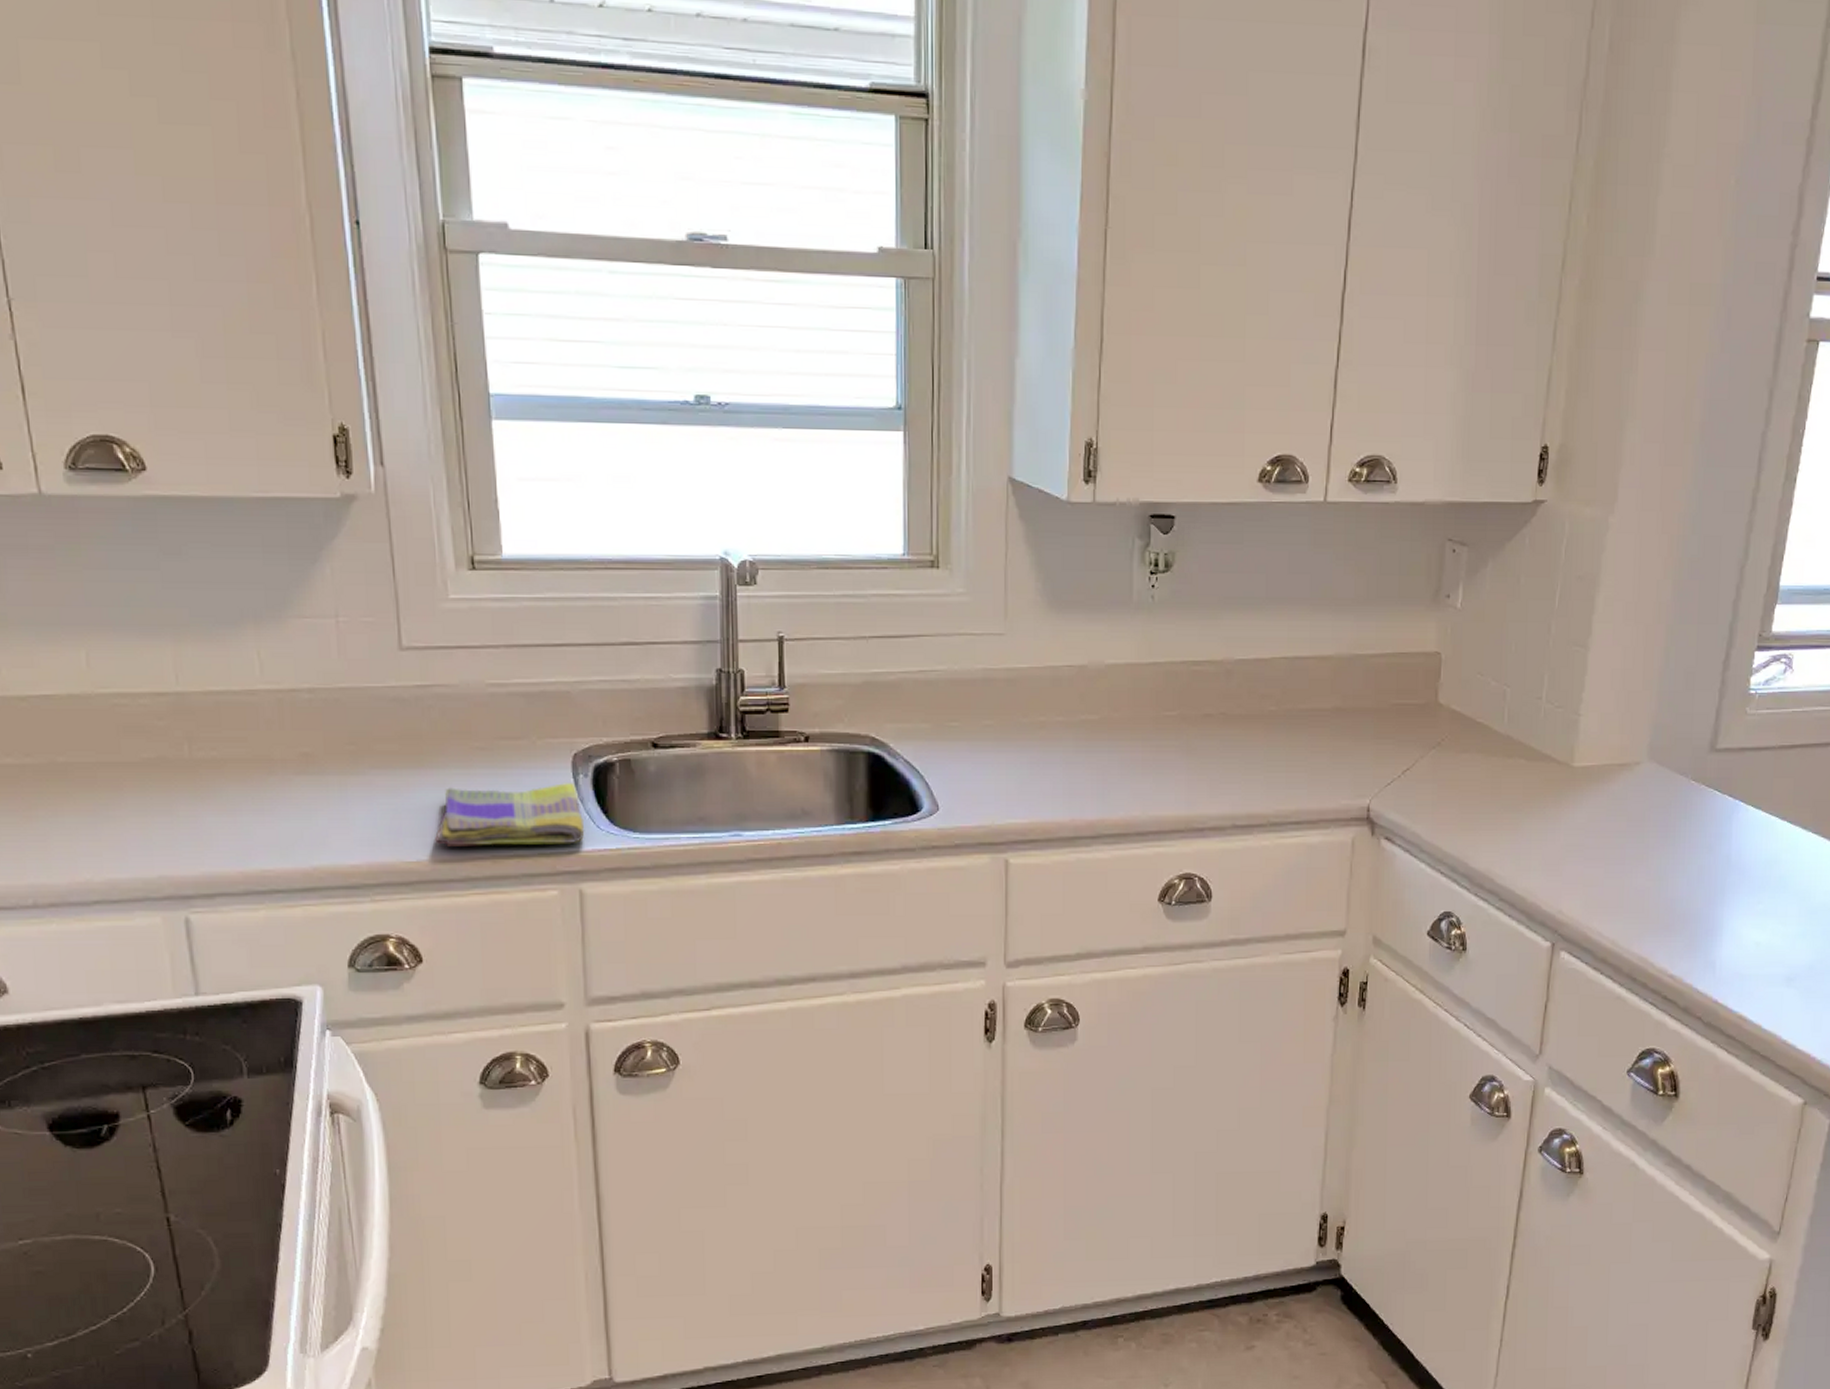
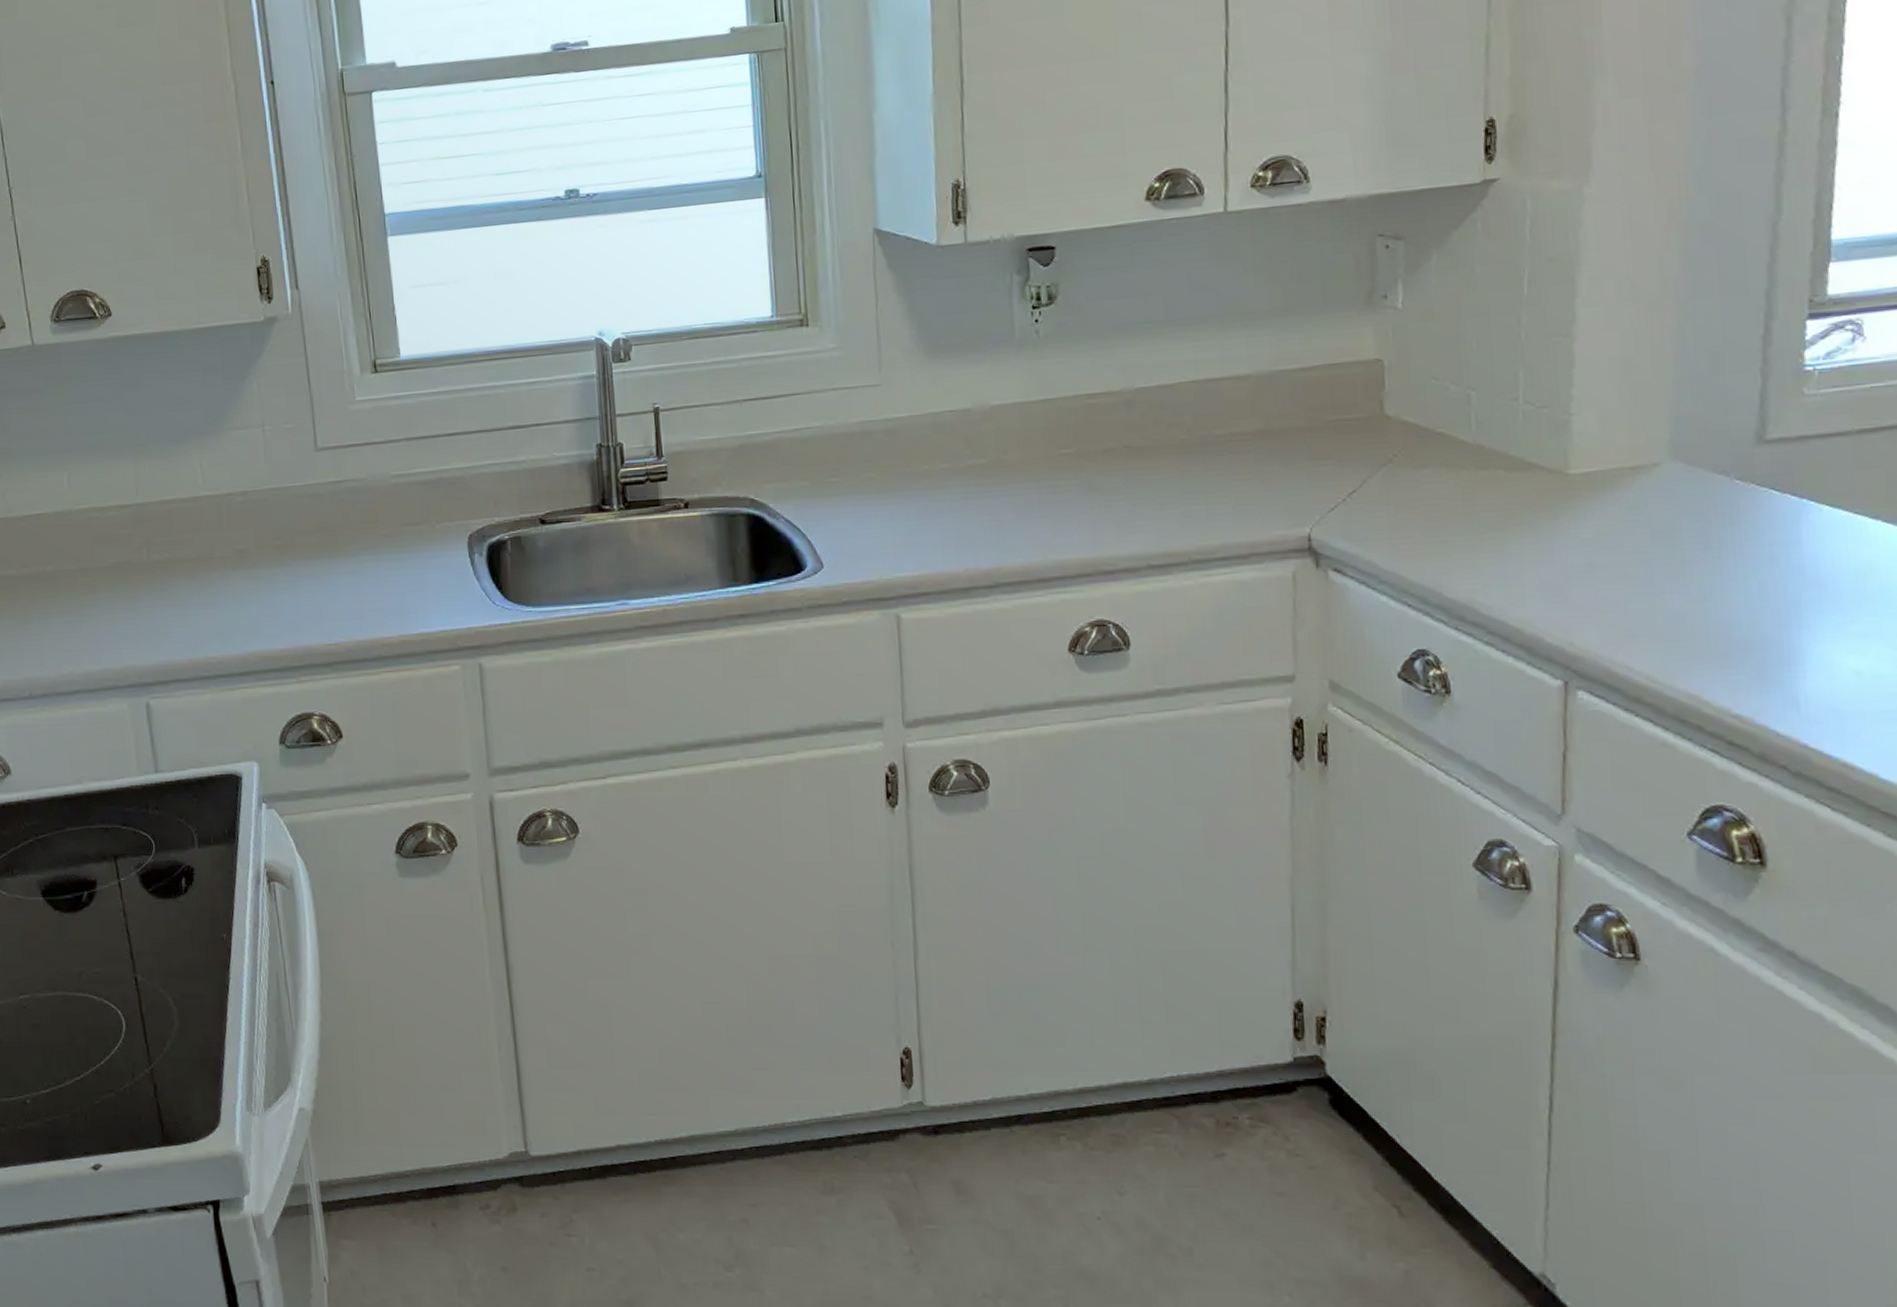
dish towel: present [435,783,585,846] -> none [350,562,482,628]

